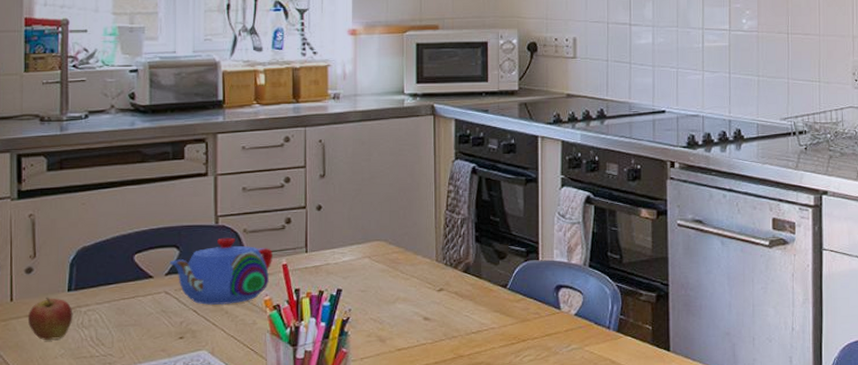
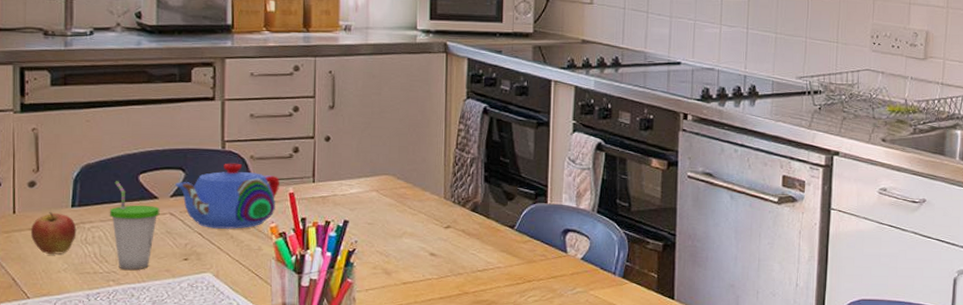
cup: none [105,262,155,352] -> present [109,181,160,270]

